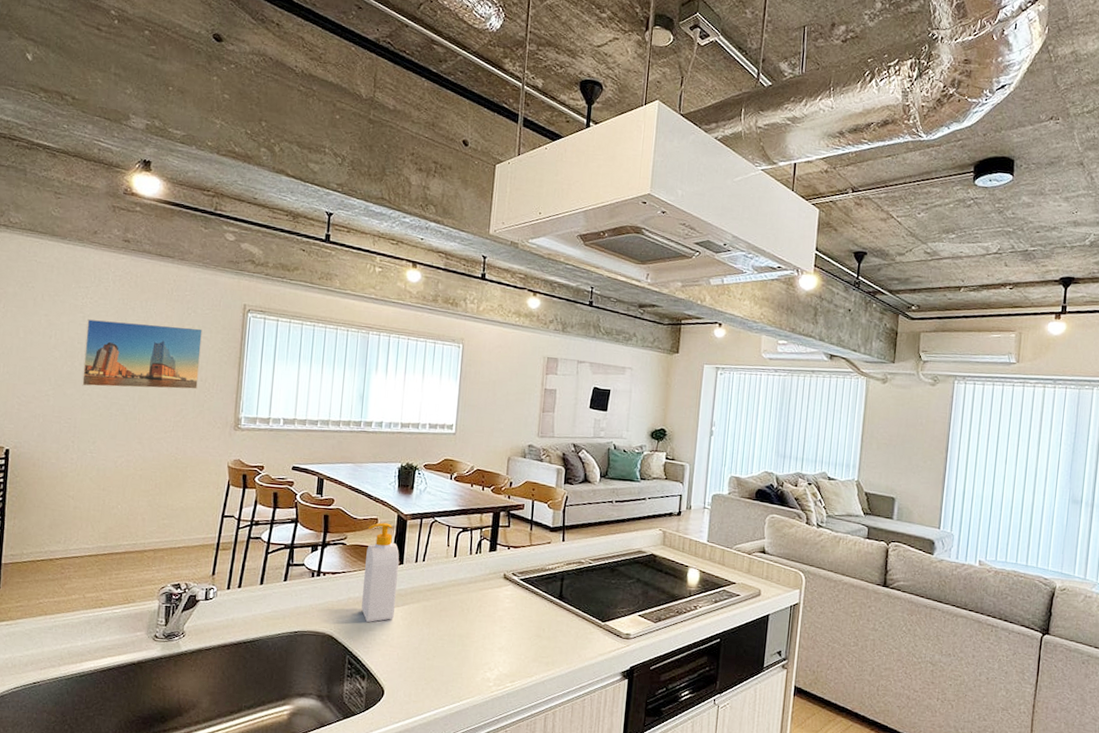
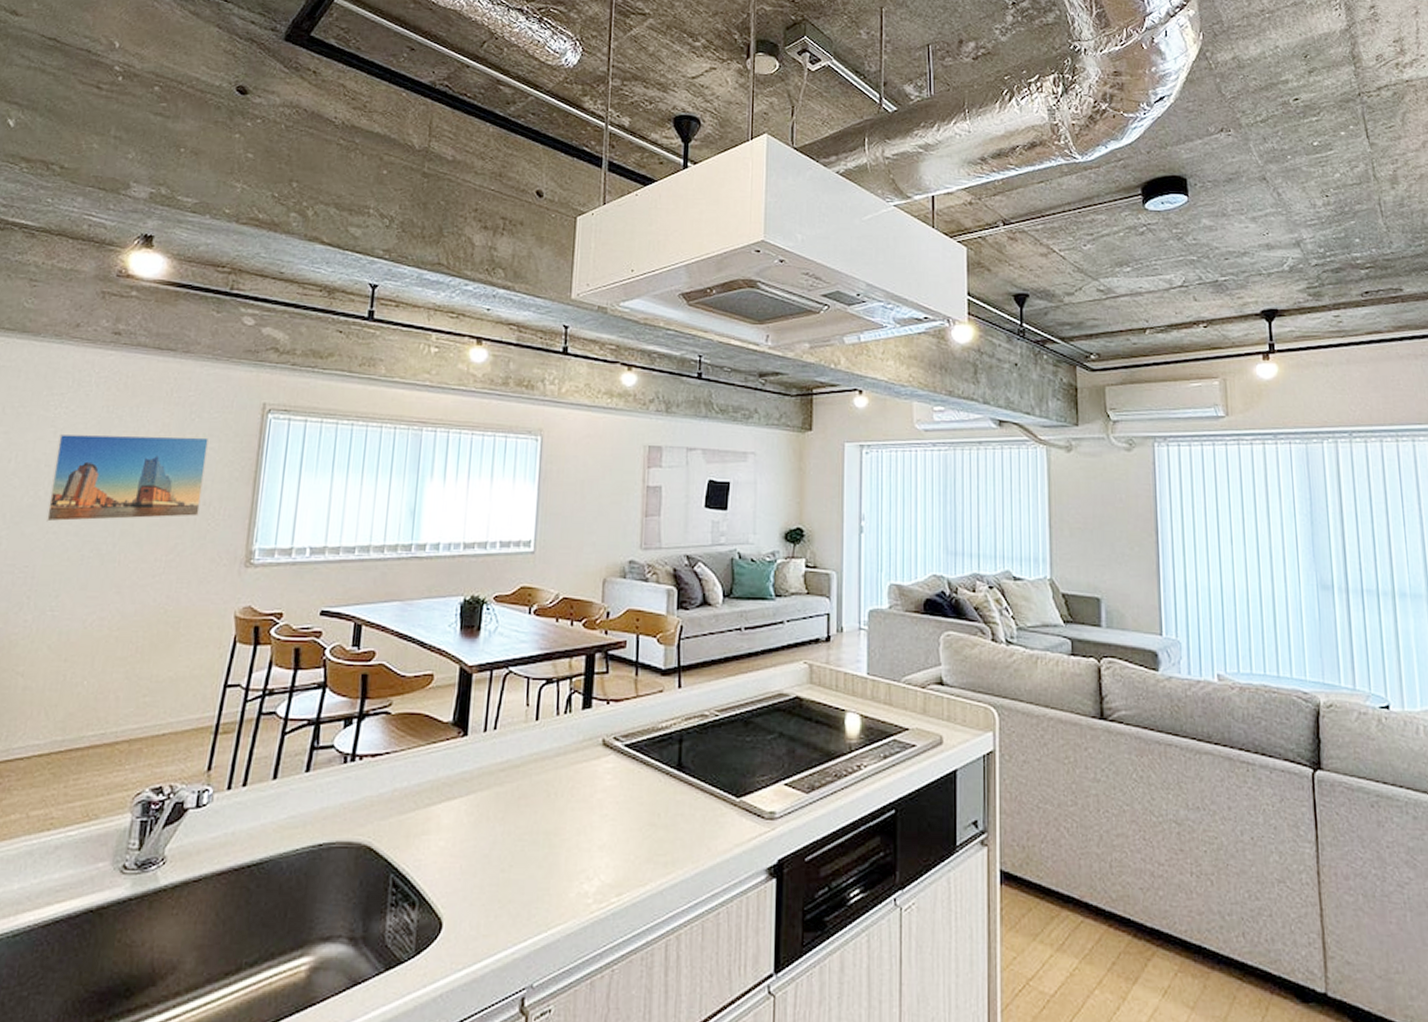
soap bottle: present [361,522,399,623] -> none [411,679,462,824]

